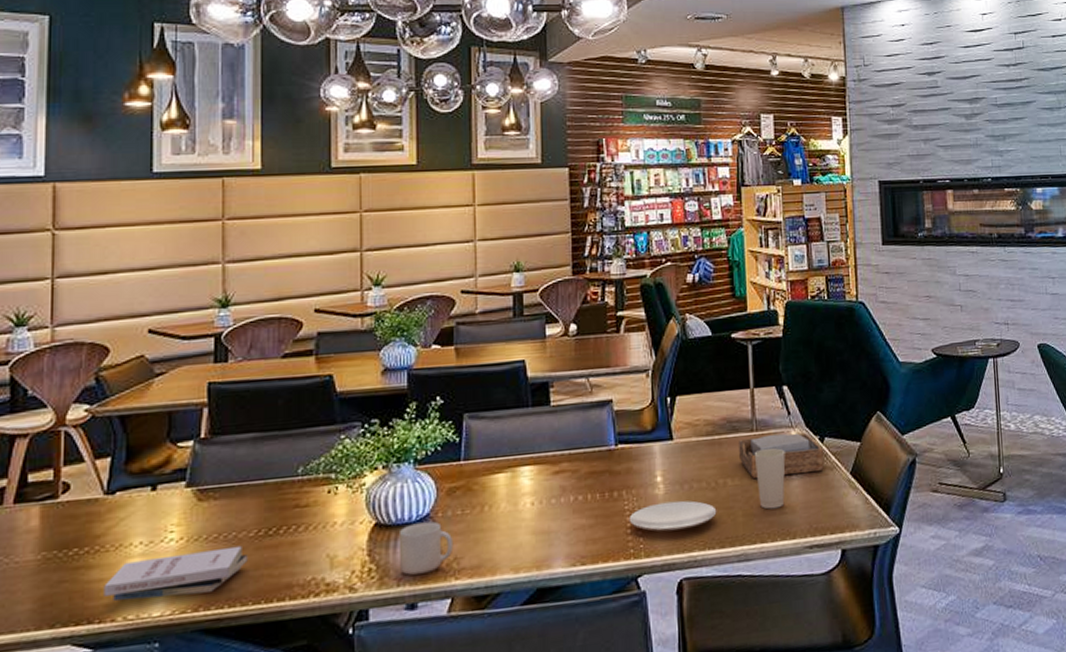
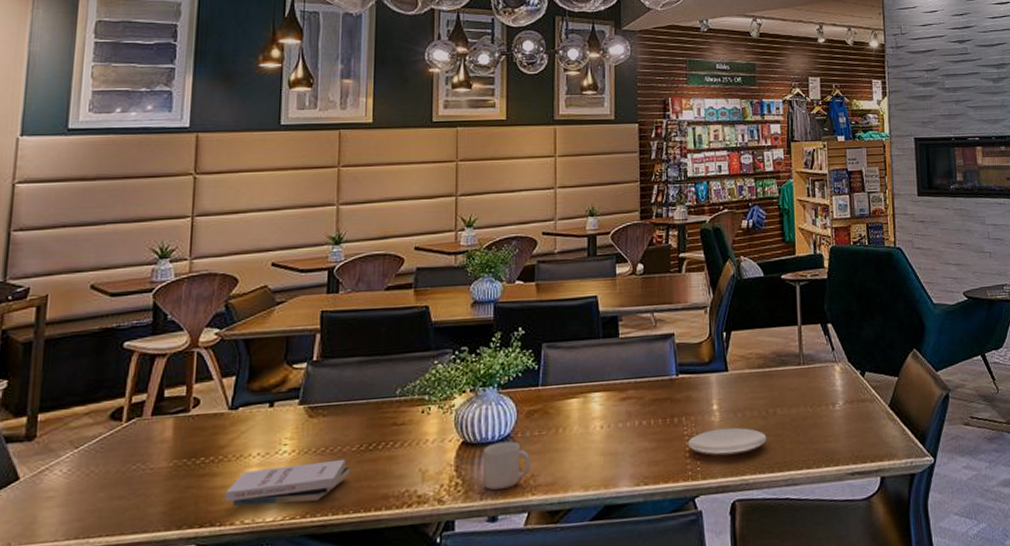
napkin holder: present [738,433,824,478] -> none [786,367,865,408]
cup: present [754,448,786,510] -> none [801,381,830,438]

